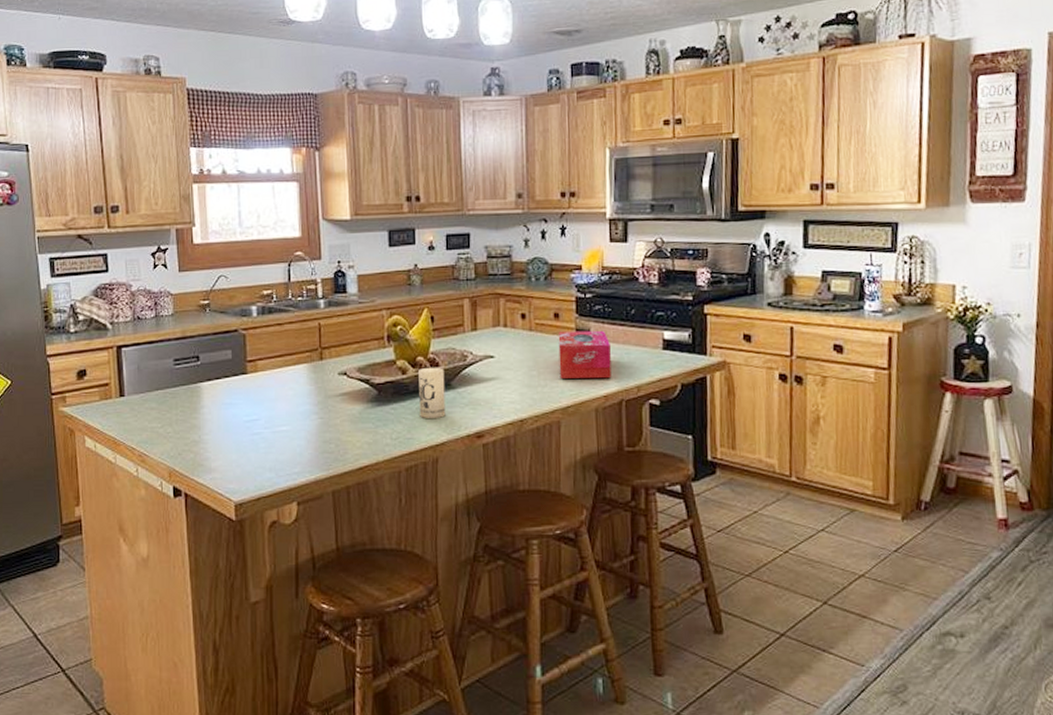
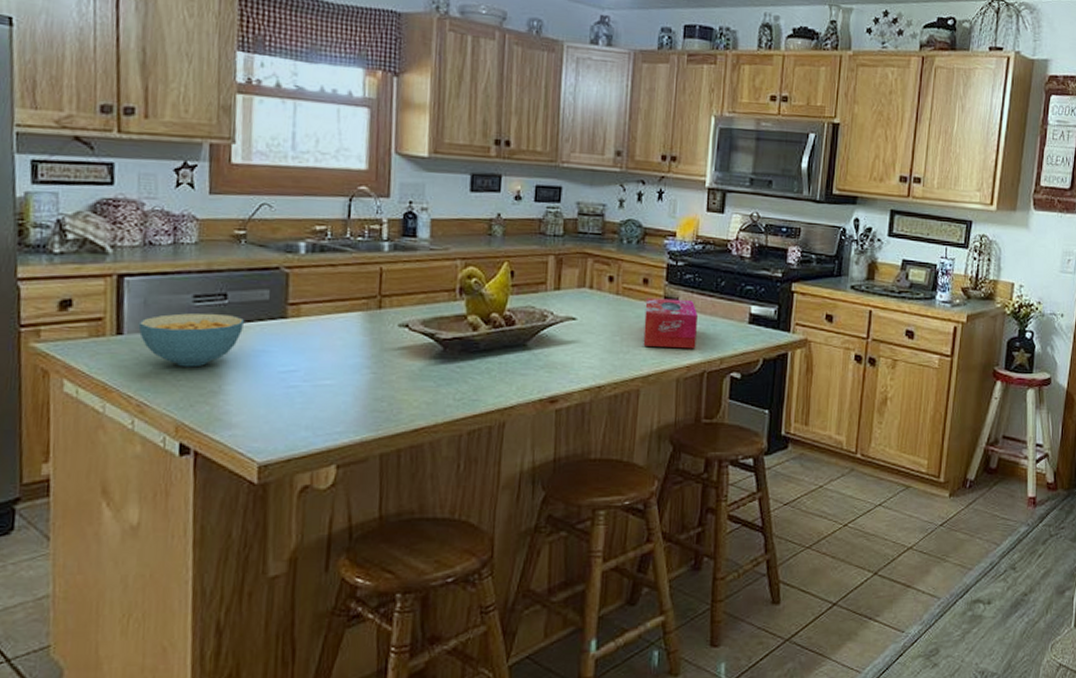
cereal bowl: none [135,373,214,421] -> present [138,313,244,367]
candle: present [419,367,446,418] -> none [489,325,521,380]

